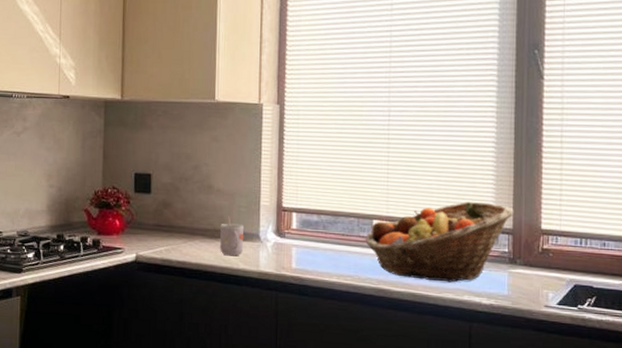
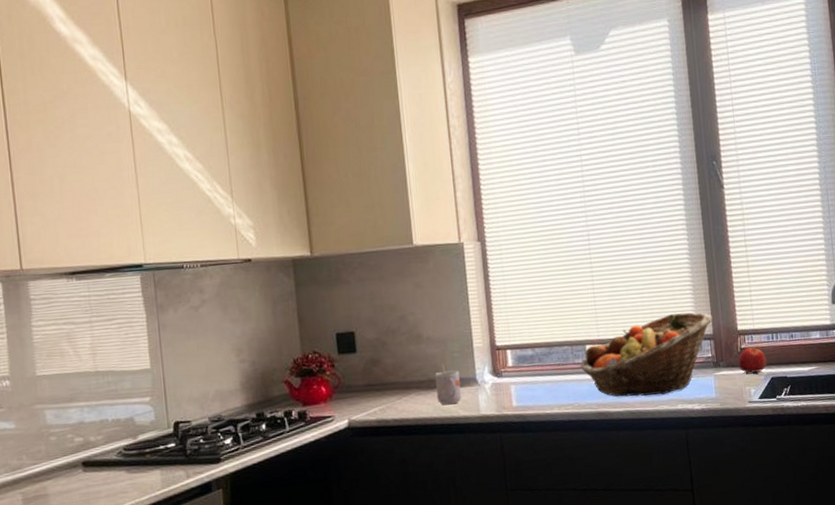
apple: none [538,248,571,277] -> present [738,347,767,373]

